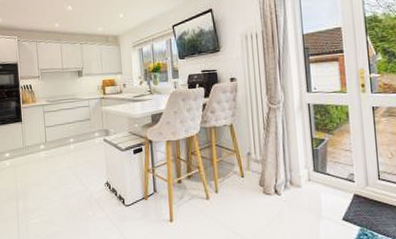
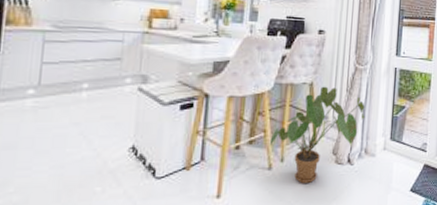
house plant: none [204,126,284,211] -> present [269,86,365,183]

